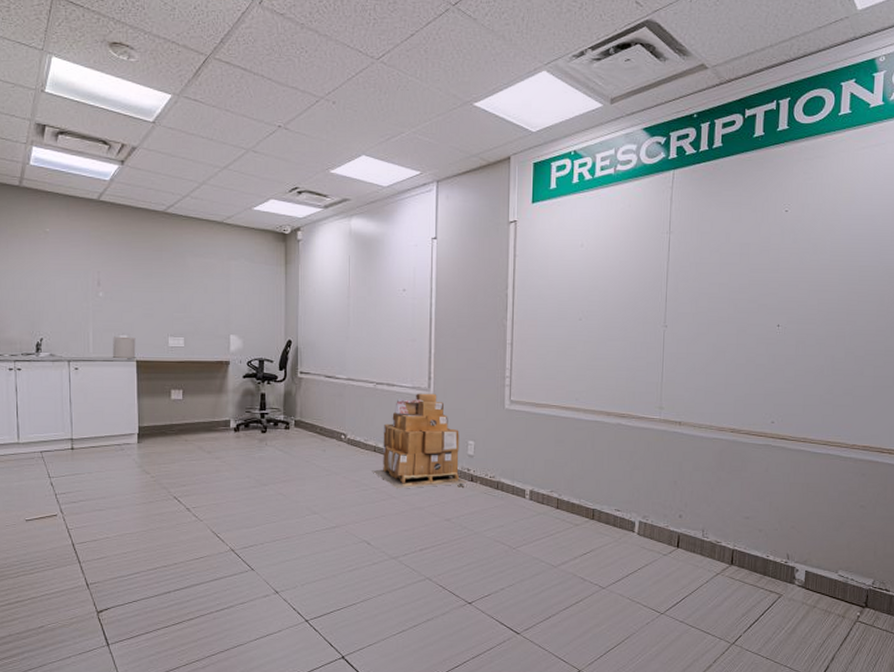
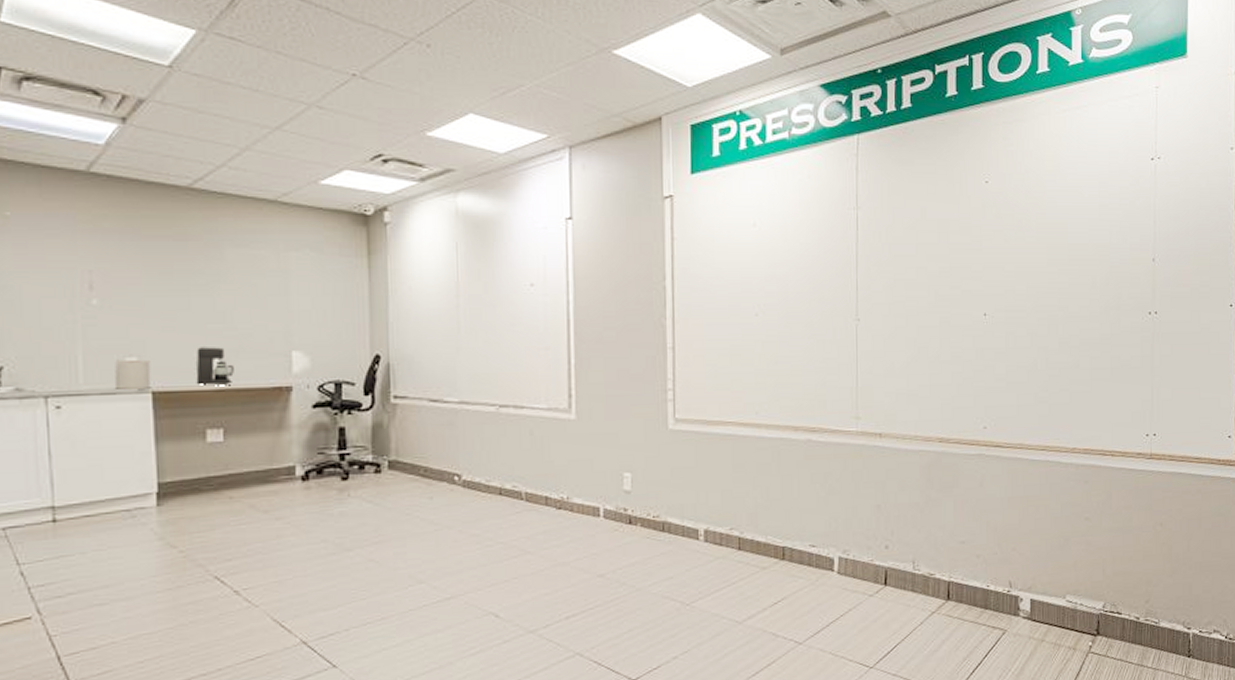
coffee maker: none [165,330,190,358] -> present [196,347,234,385]
cardboard boxes: present [372,393,469,489] -> none [497,415,626,541]

